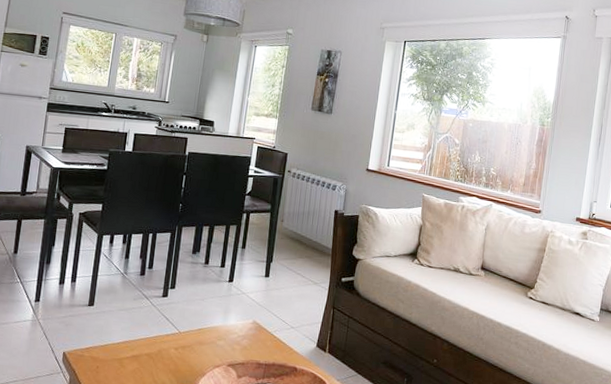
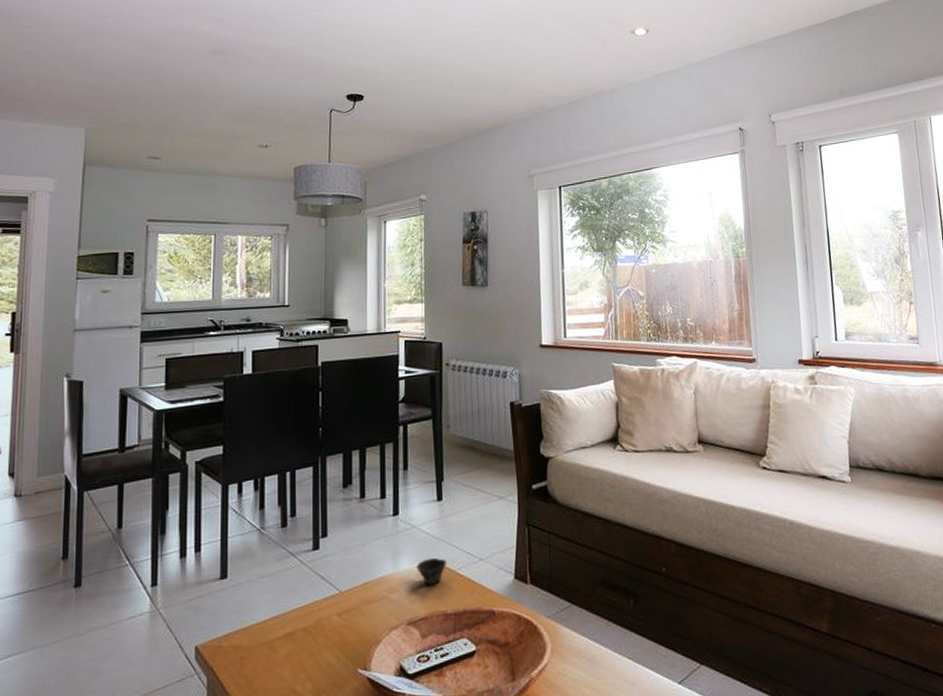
cup: none [241,319,265,340] -> present [416,558,446,585]

